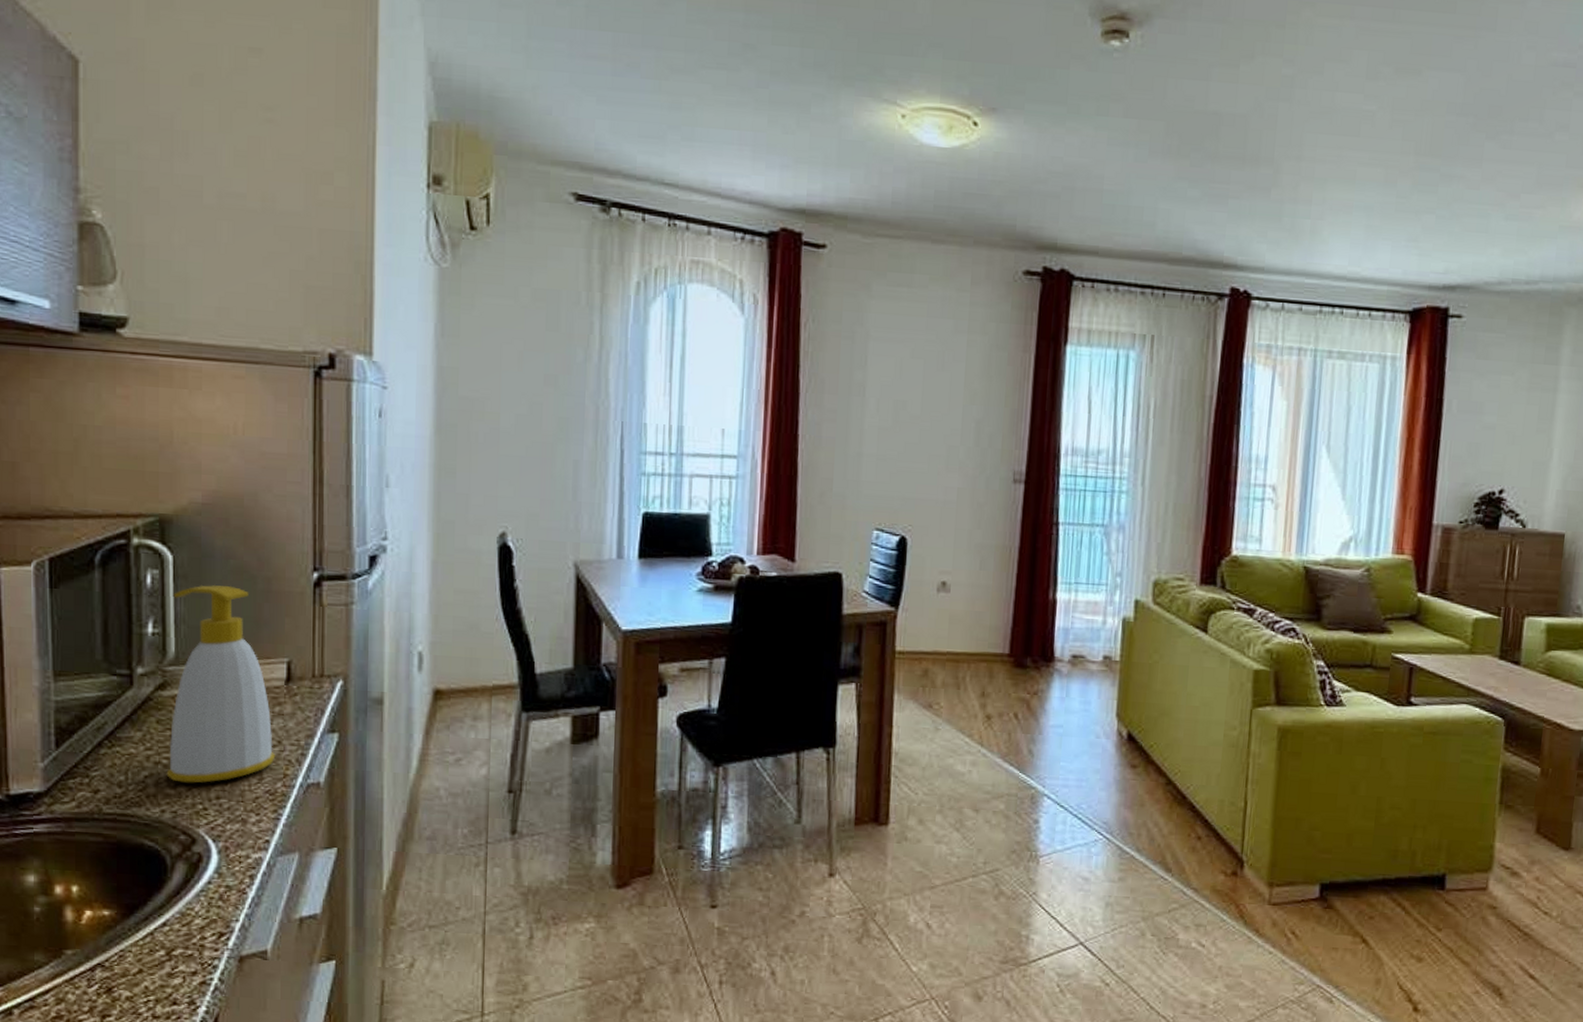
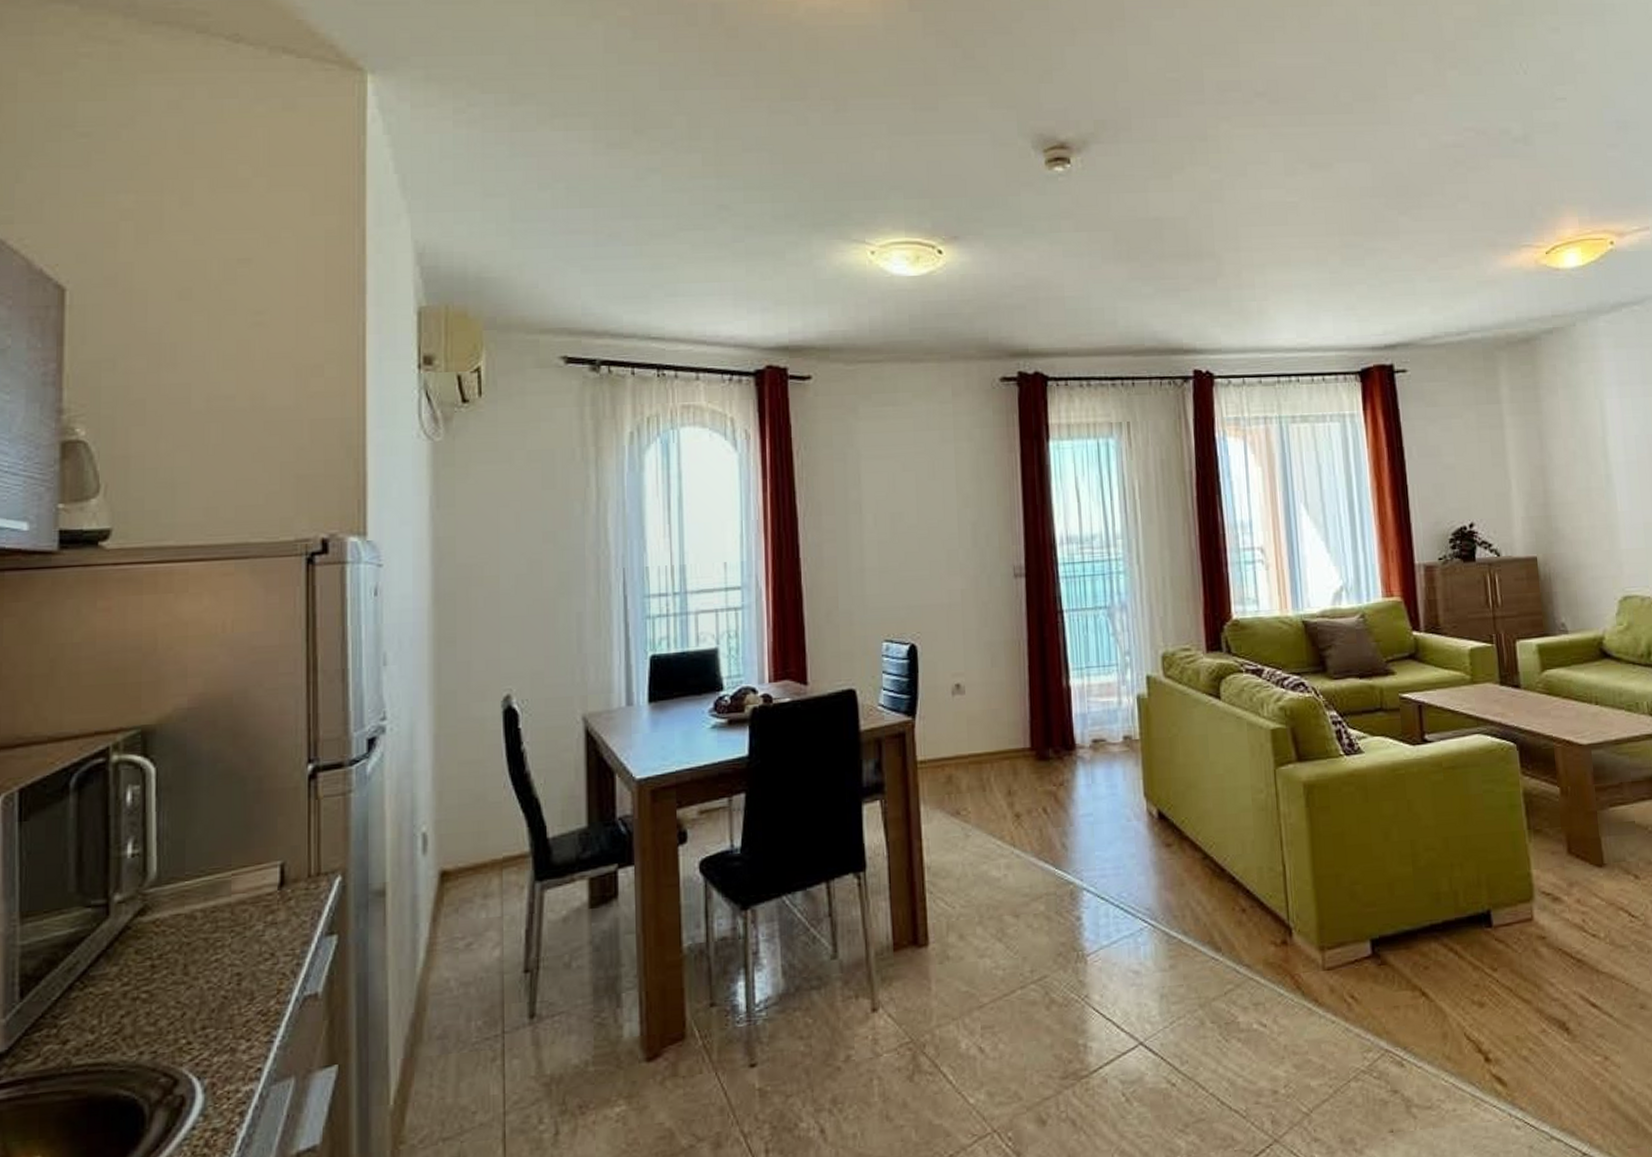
soap bottle: present [166,585,276,783] -> none [145,792,268,1017]

